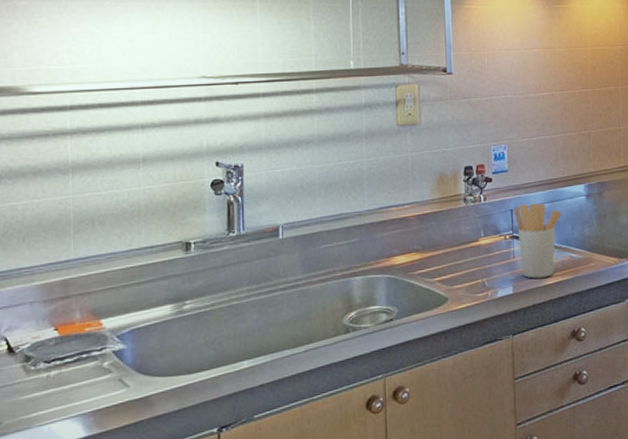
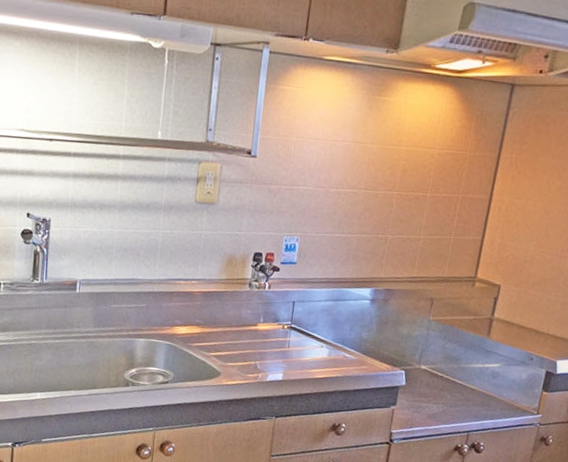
utensil holder: present [514,203,561,279] -> none [293,297,343,371]

